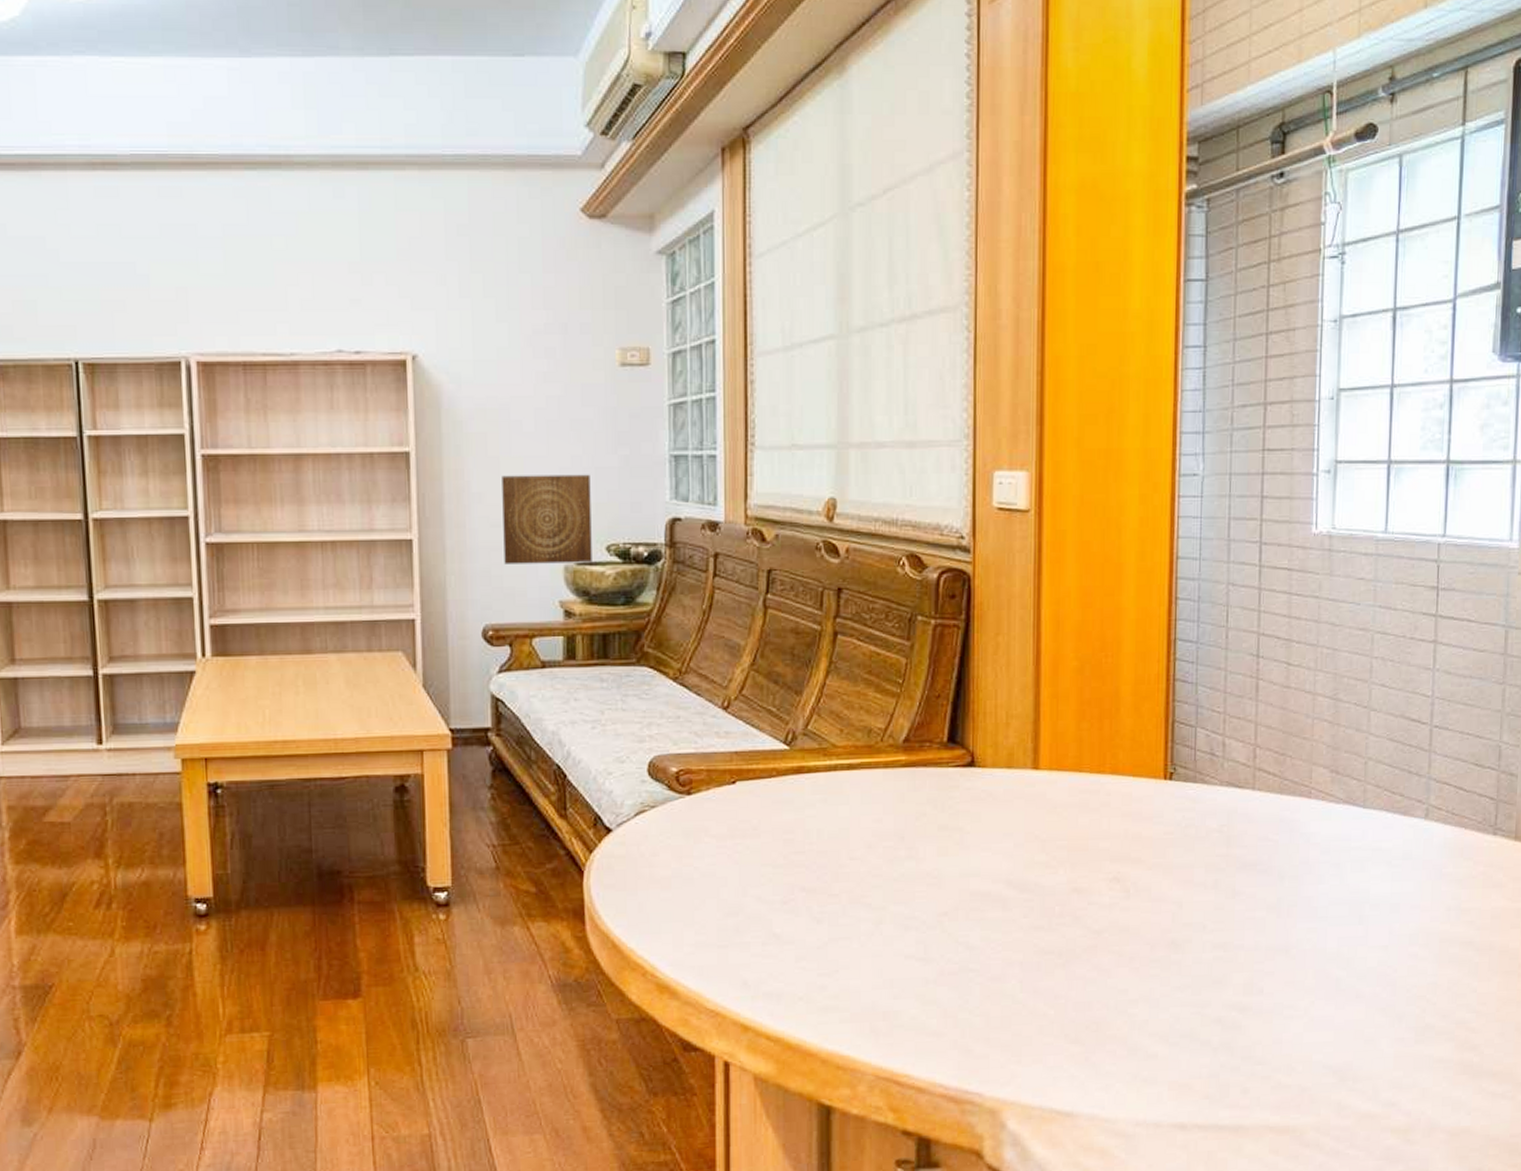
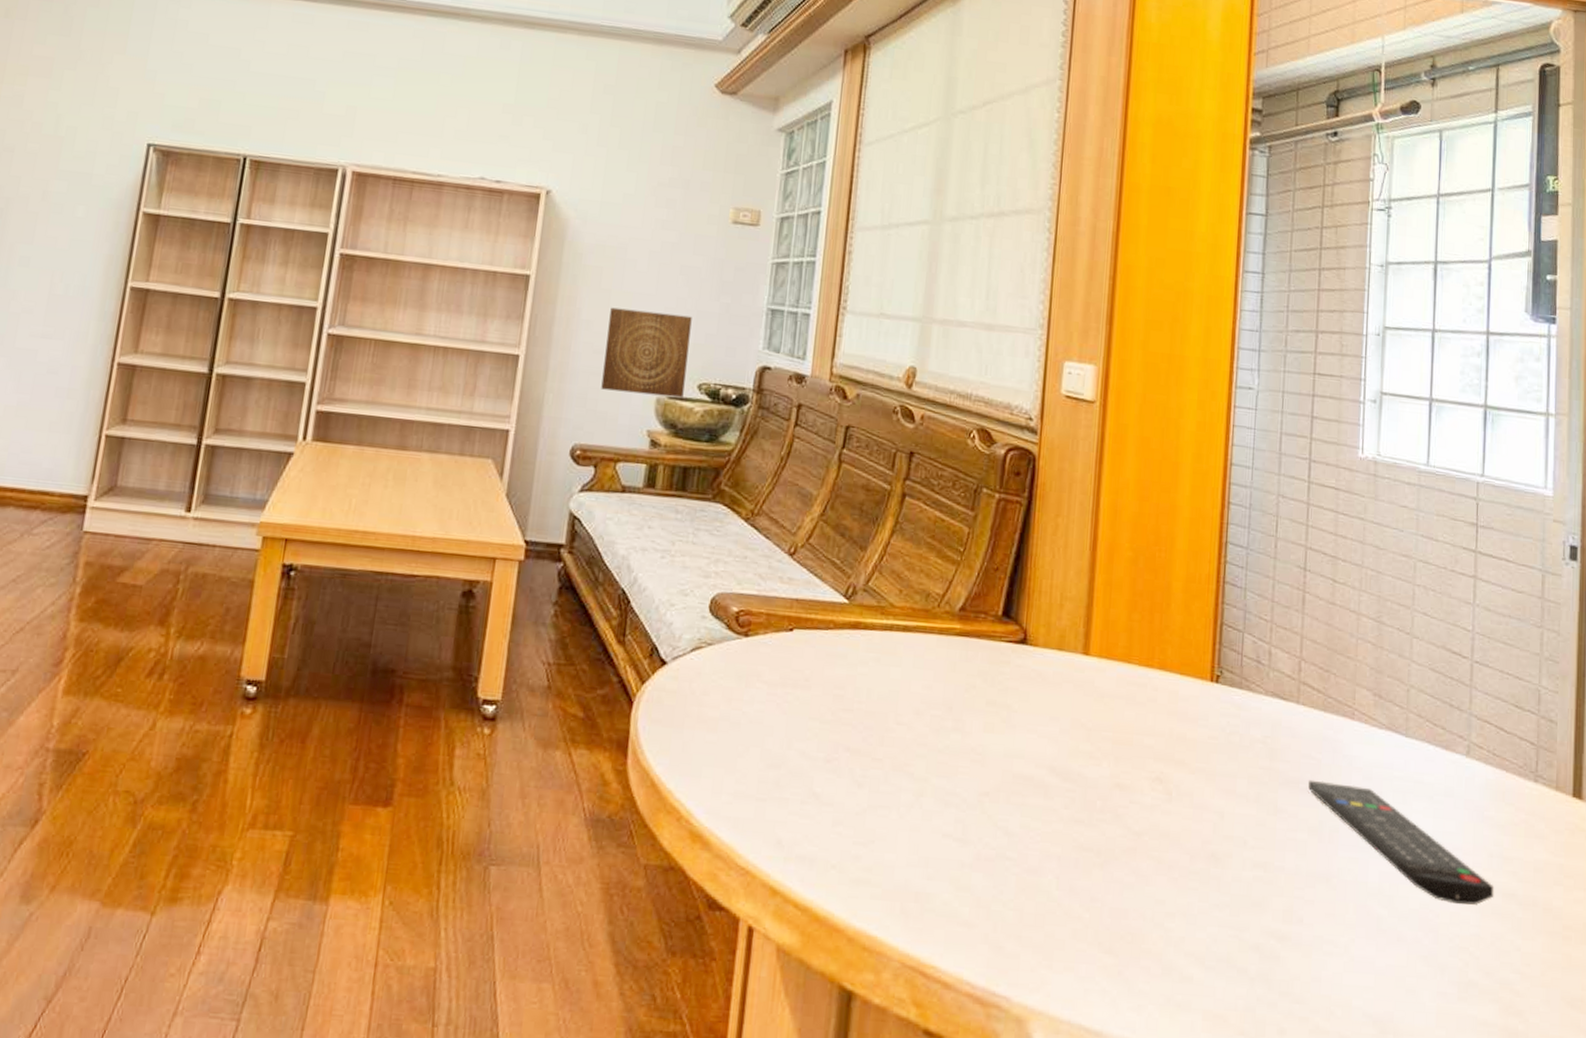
remote control: none [1265,860,1452,958] -> present [1307,779,1494,905]

